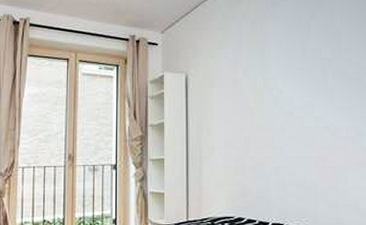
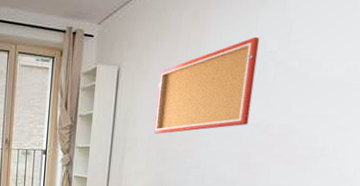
wall art: none [227,45,318,141] -> present [153,36,260,134]

